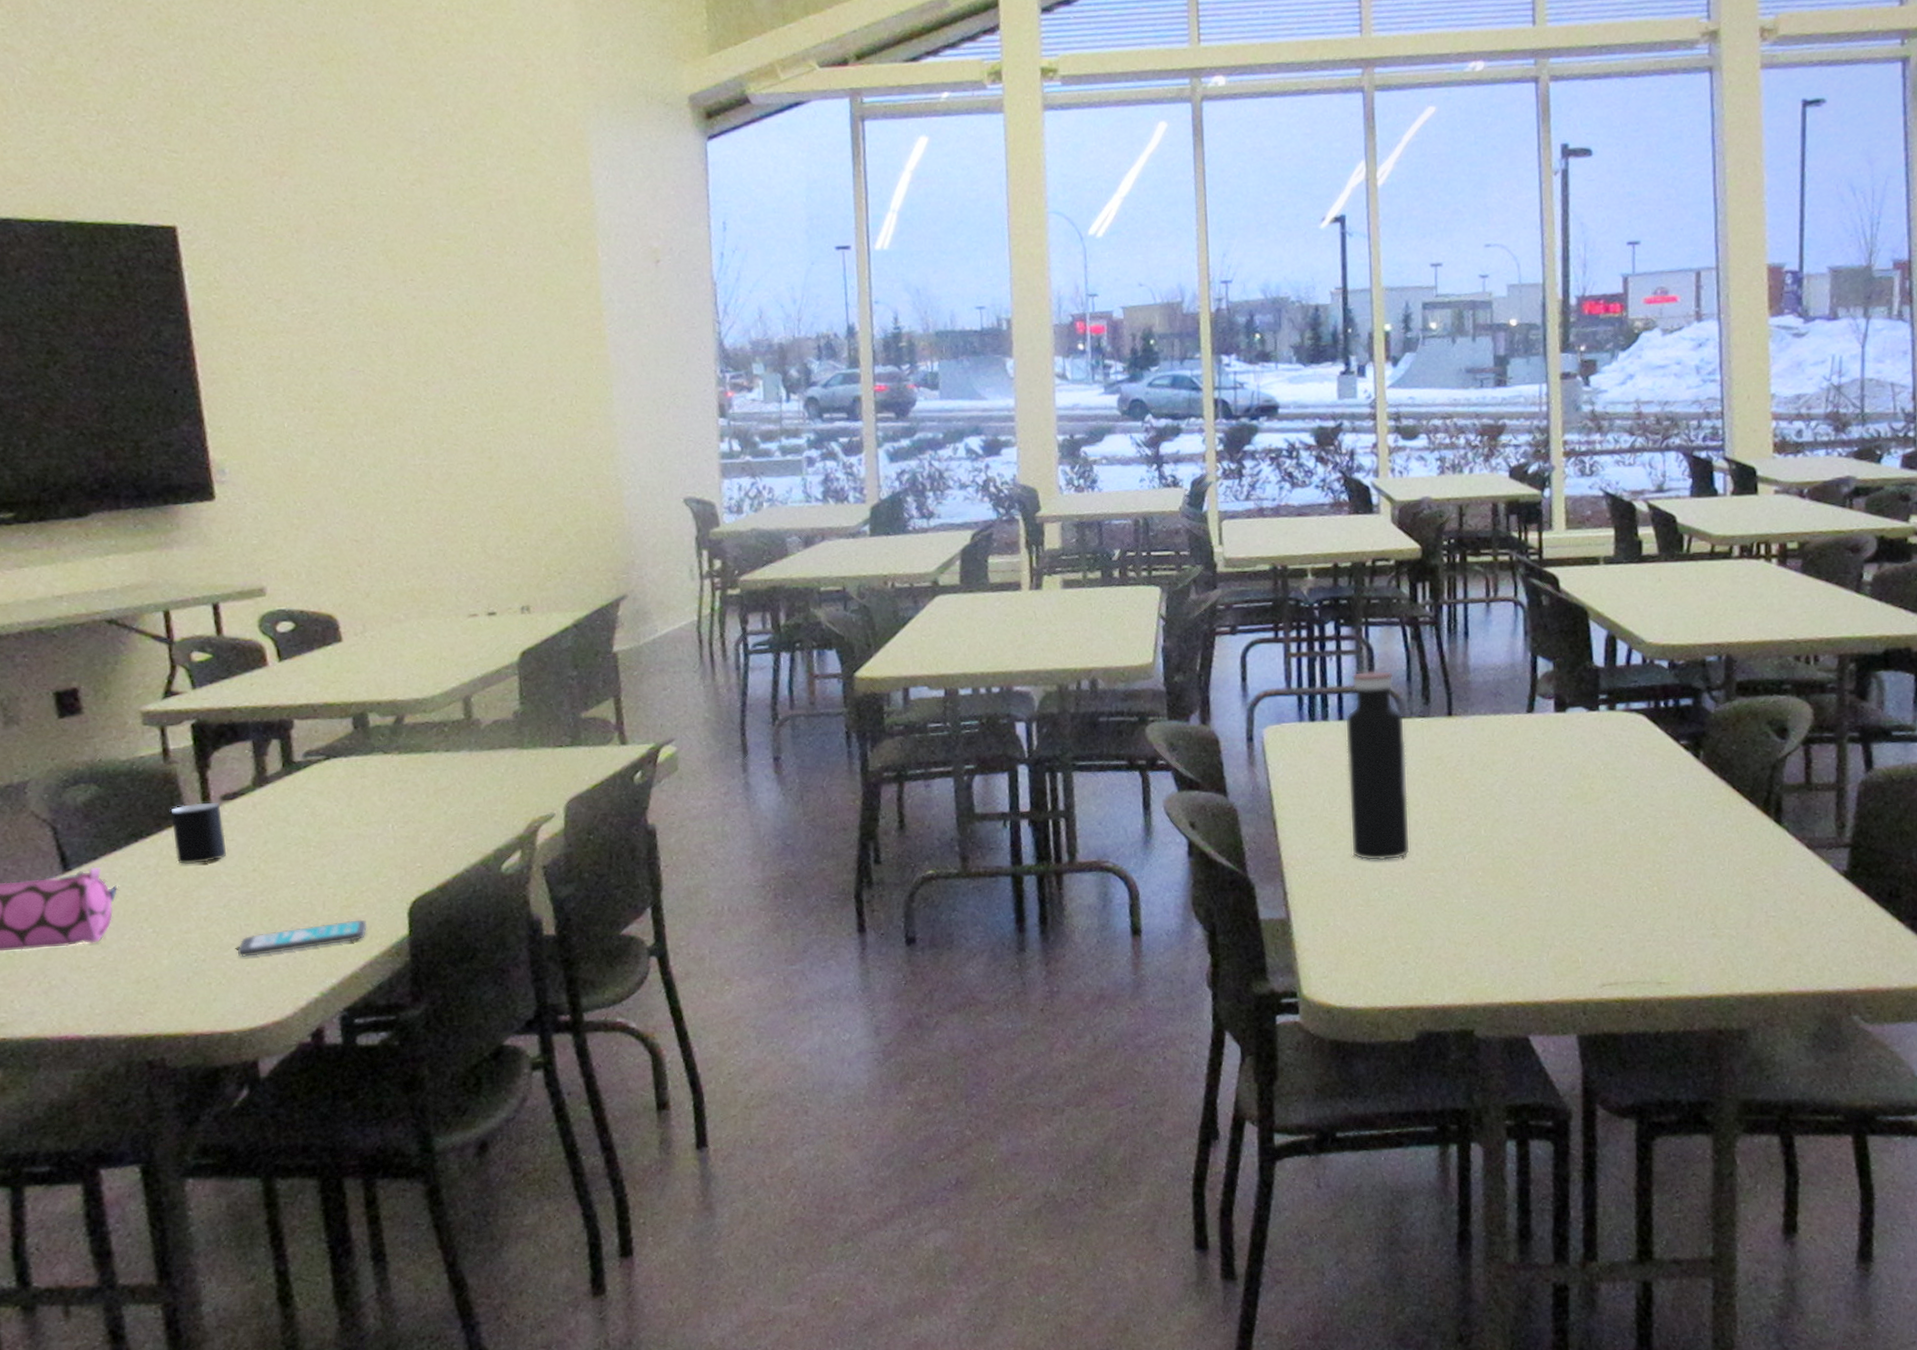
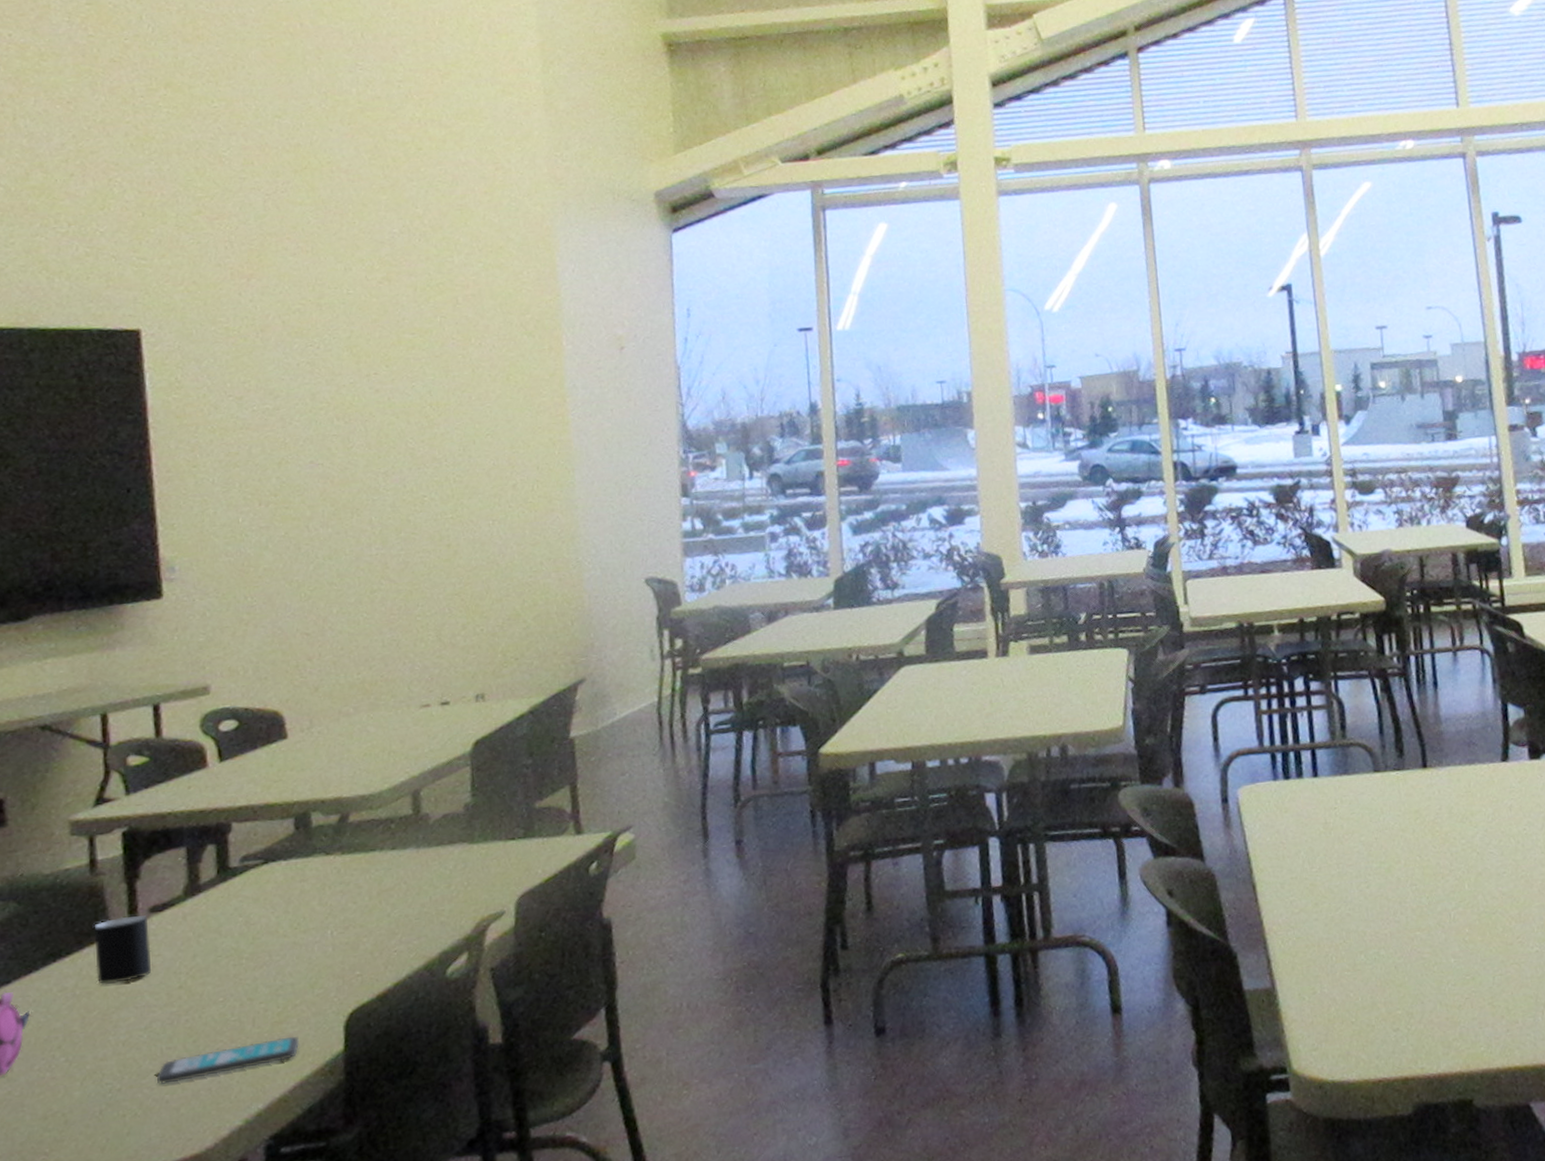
water bottle: present [1345,670,1411,861] -> none [1320,724,1395,923]

